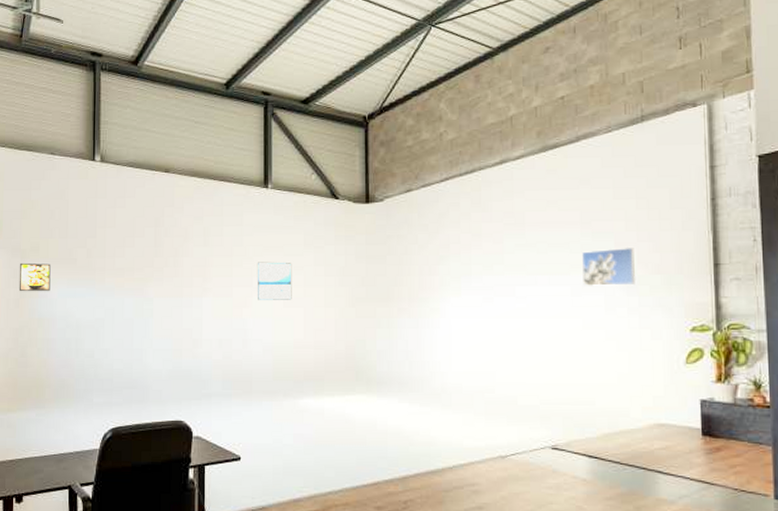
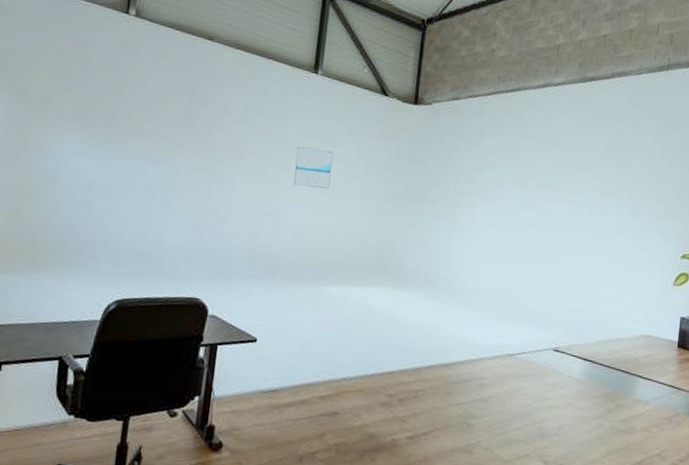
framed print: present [18,262,51,292] -> none [20,111,64,148]
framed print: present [582,248,635,286] -> none [600,177,646,212]

